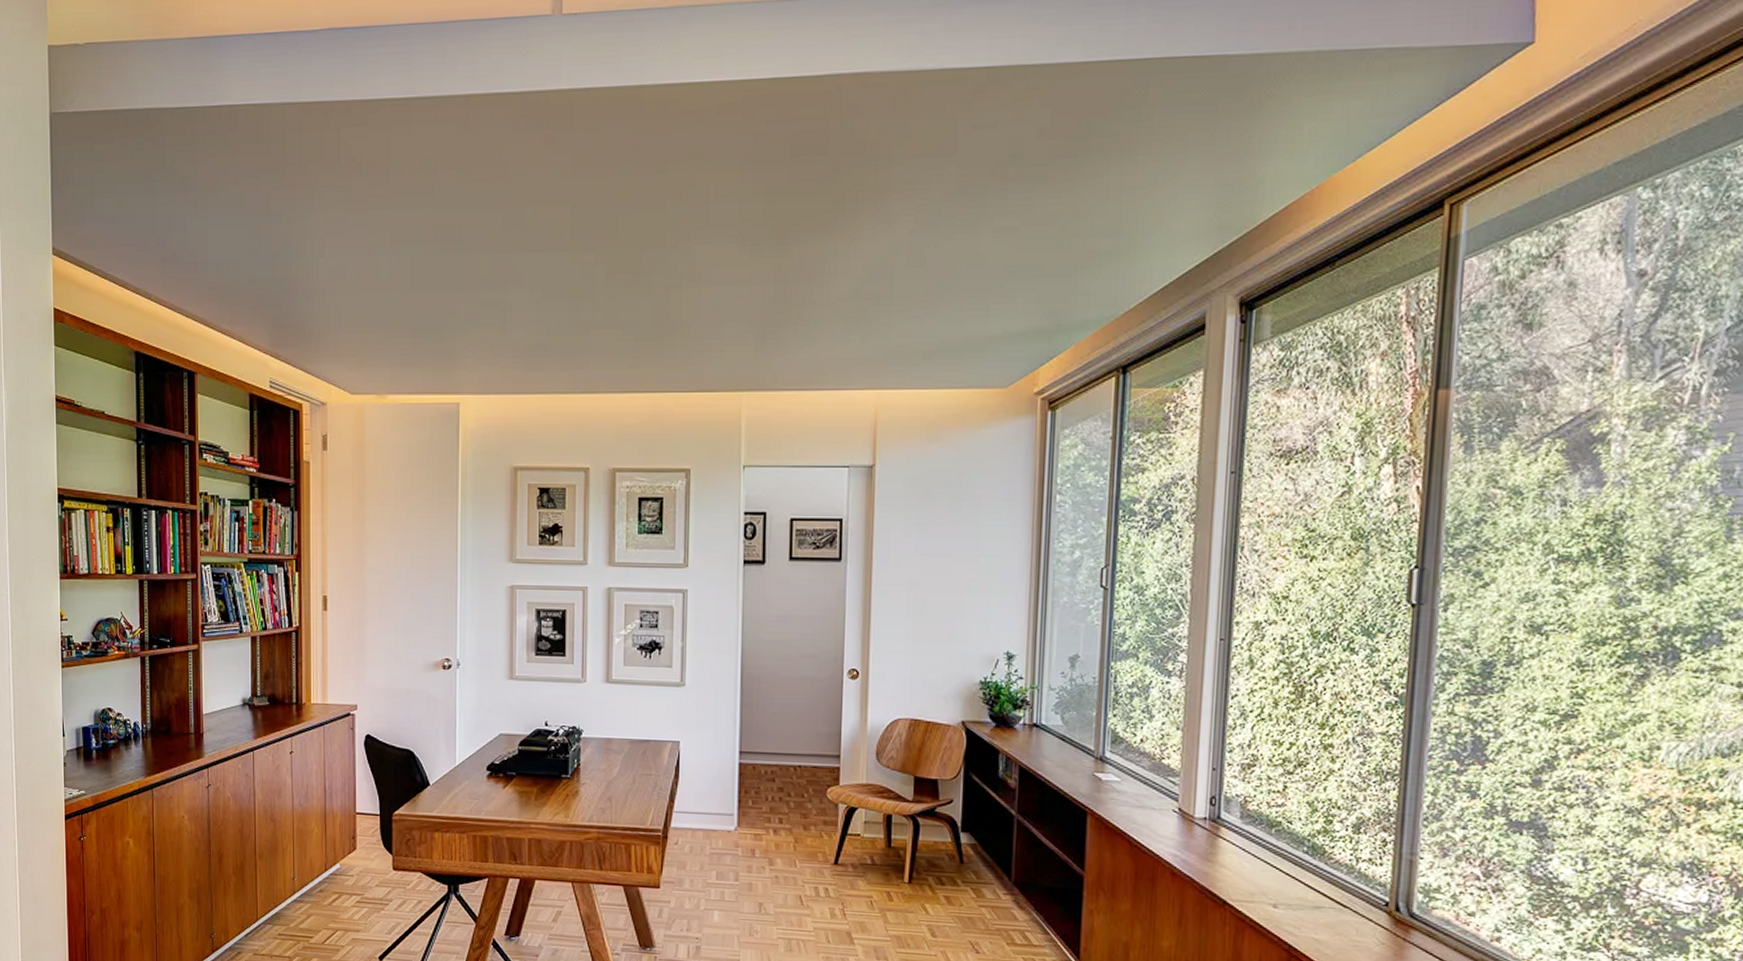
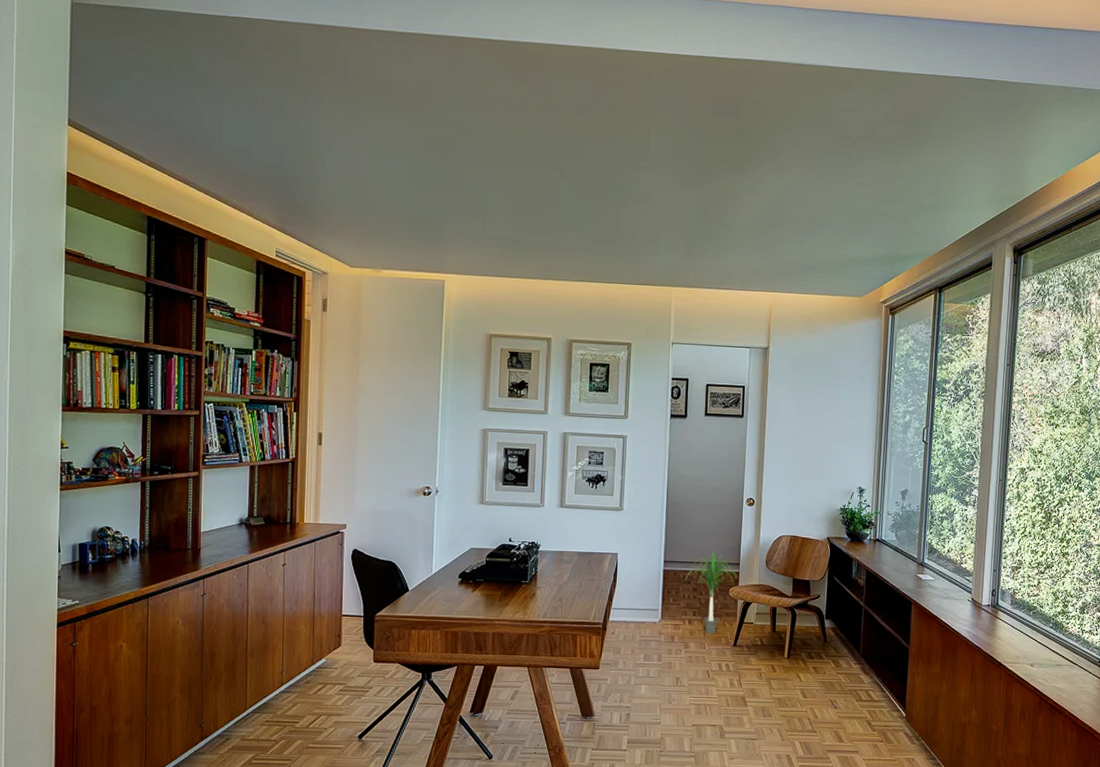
potted plant: none [768,739,837,848] -> present [685,551,737,634]

